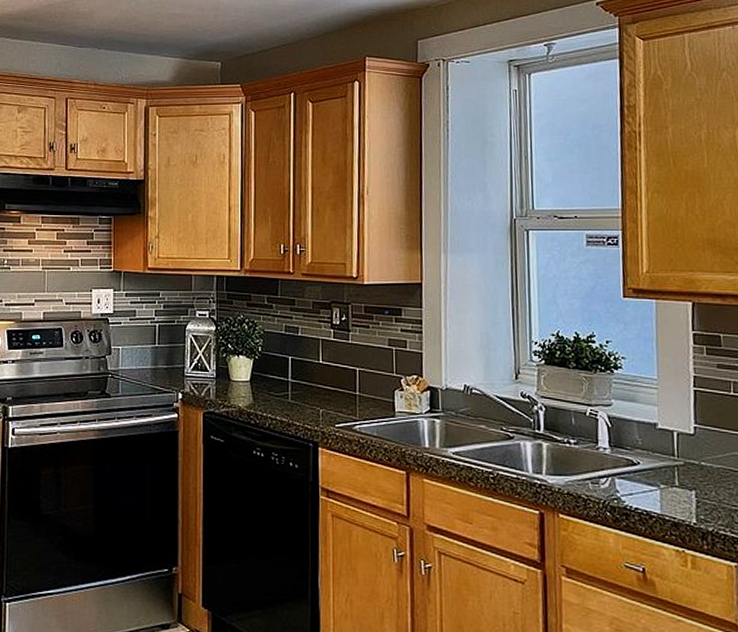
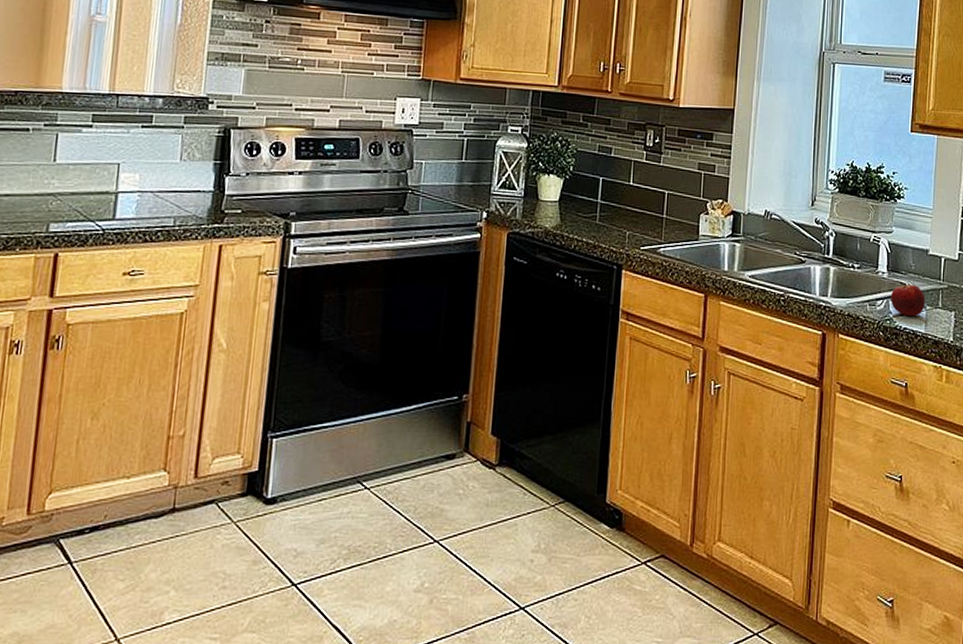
fruit: none [616,460,659,495] -> present [891,284,925,316]

